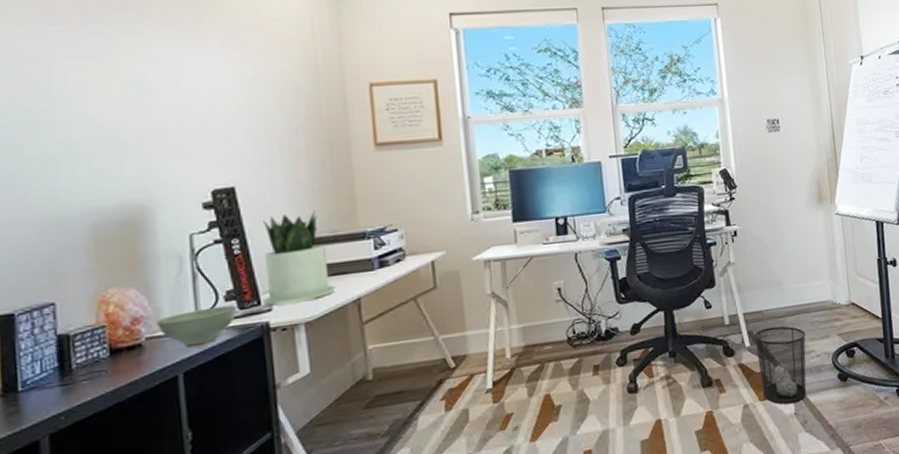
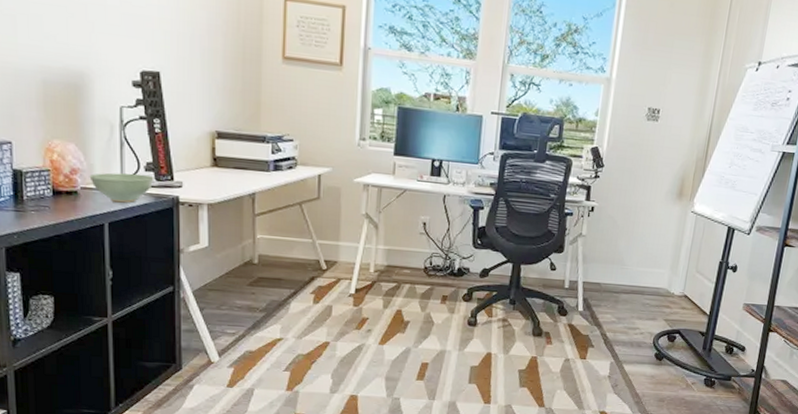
planter: present [262,210,337,306] -> none [175,104,237,186]
waste bin: present [754,326,807,405] -> none [584,299,636,368]

